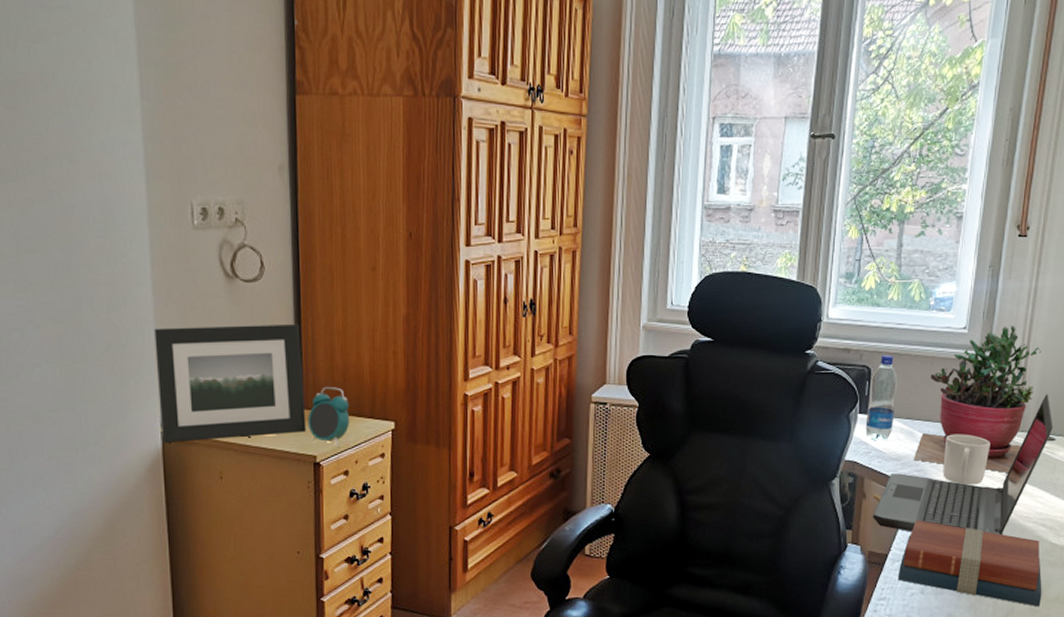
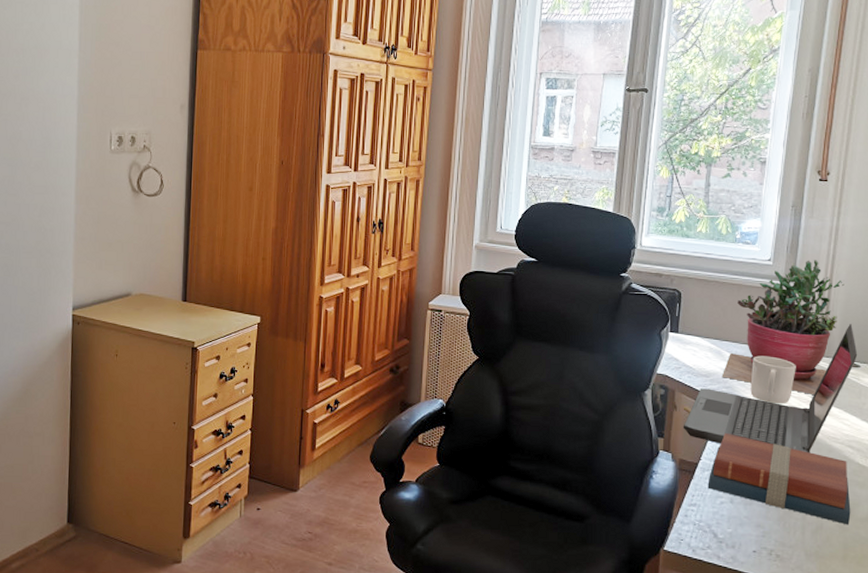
picture frame: present [154,324,307,443] -> none [72,230,188,324]
alarm clock: present [307,386,350,447] -> none [189,284,225,335]
bottle: present [865,355,898,441] -> none [676,281,706,358]

